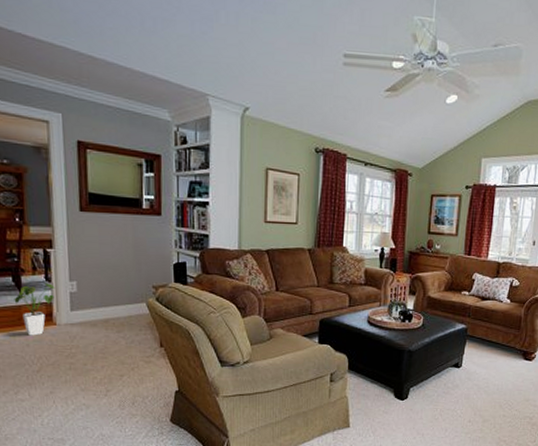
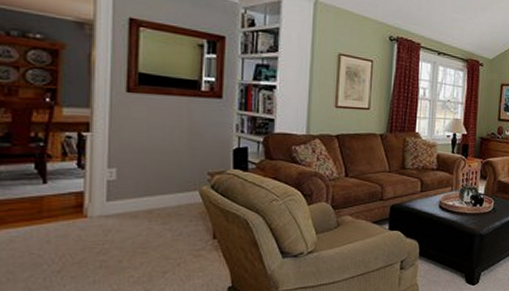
house plant: present [14,283,55,336] -> none [35,170,89,231]

